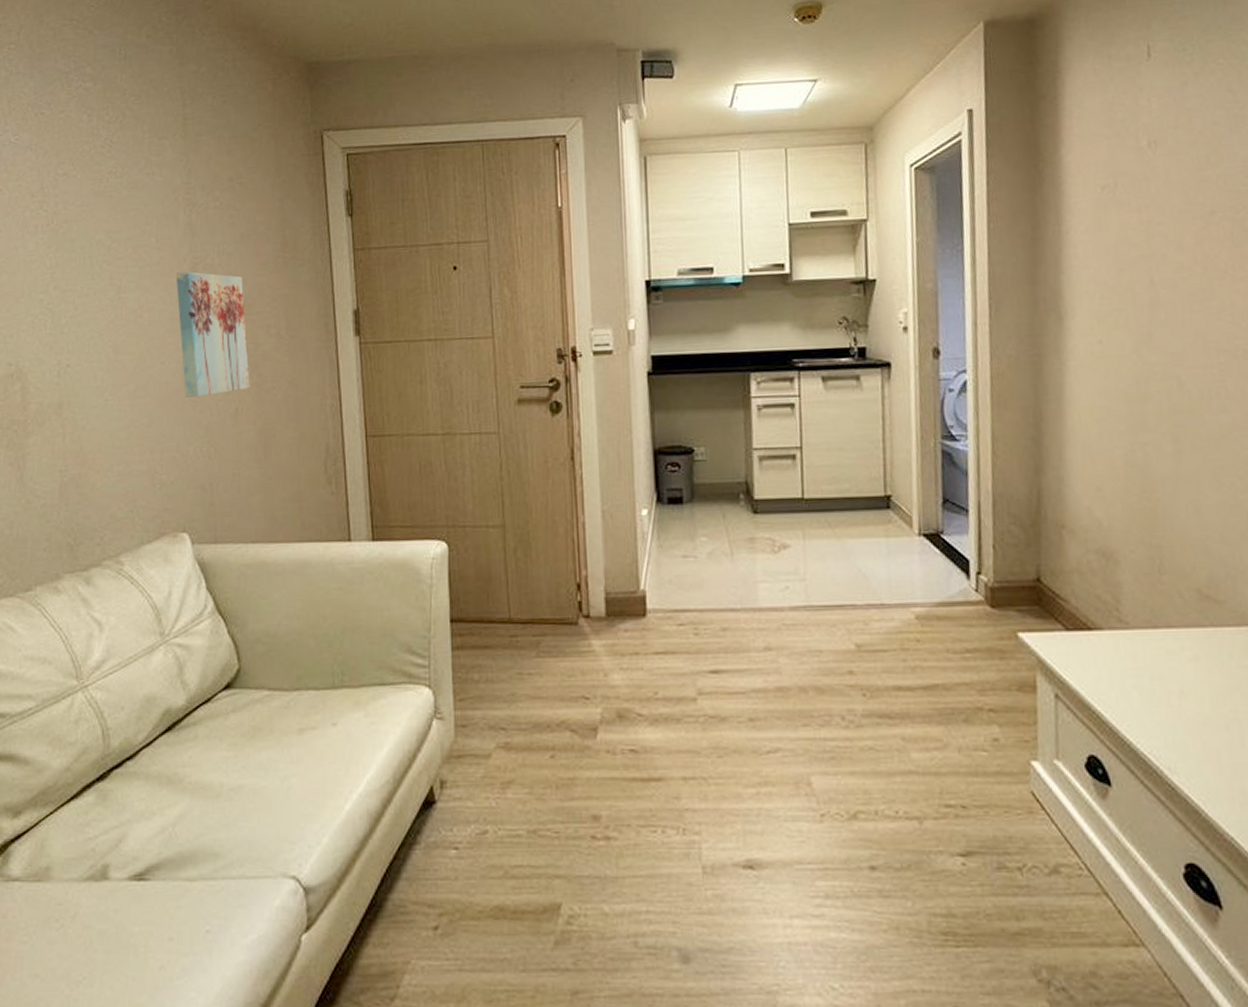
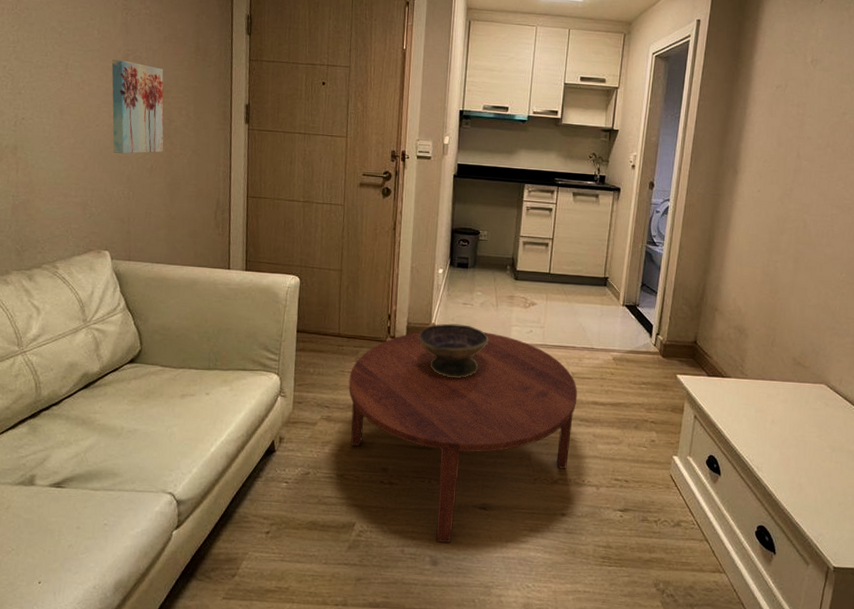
coffee table: none [530,595,870,926] -> present [348,332,578,543]
decorative bowl: none [624,587,726,668] -> present [419,323,489,378]

